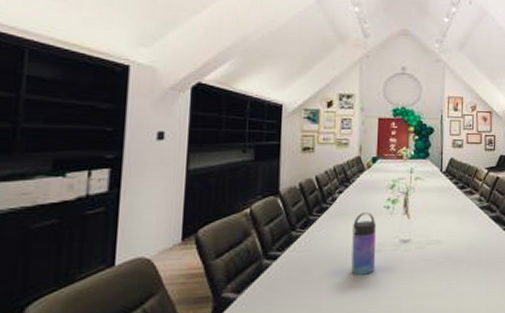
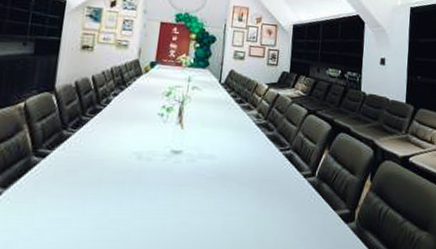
water bottle: present [351,212,376,275] -> none [118,118,148,183]

